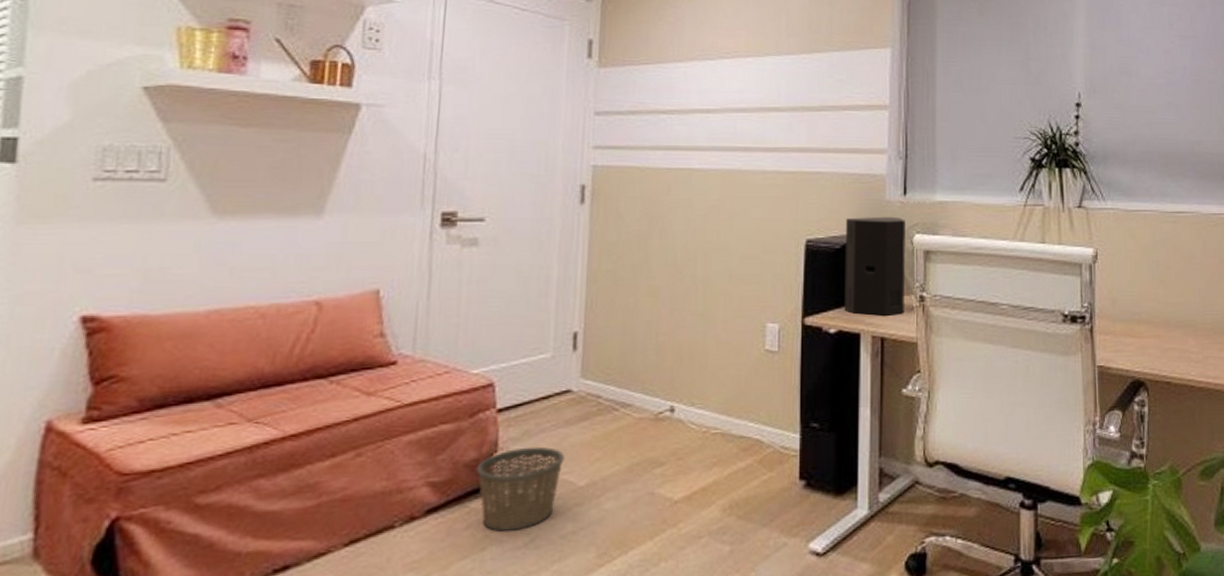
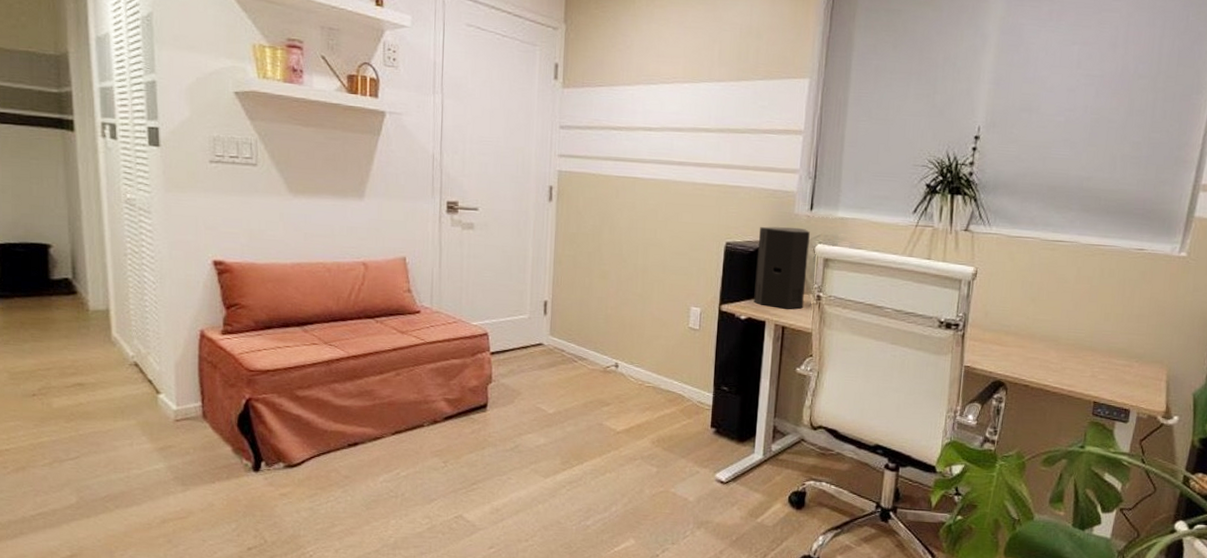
basket: present [476,446,565,532] -> none [477,381,539,439]

